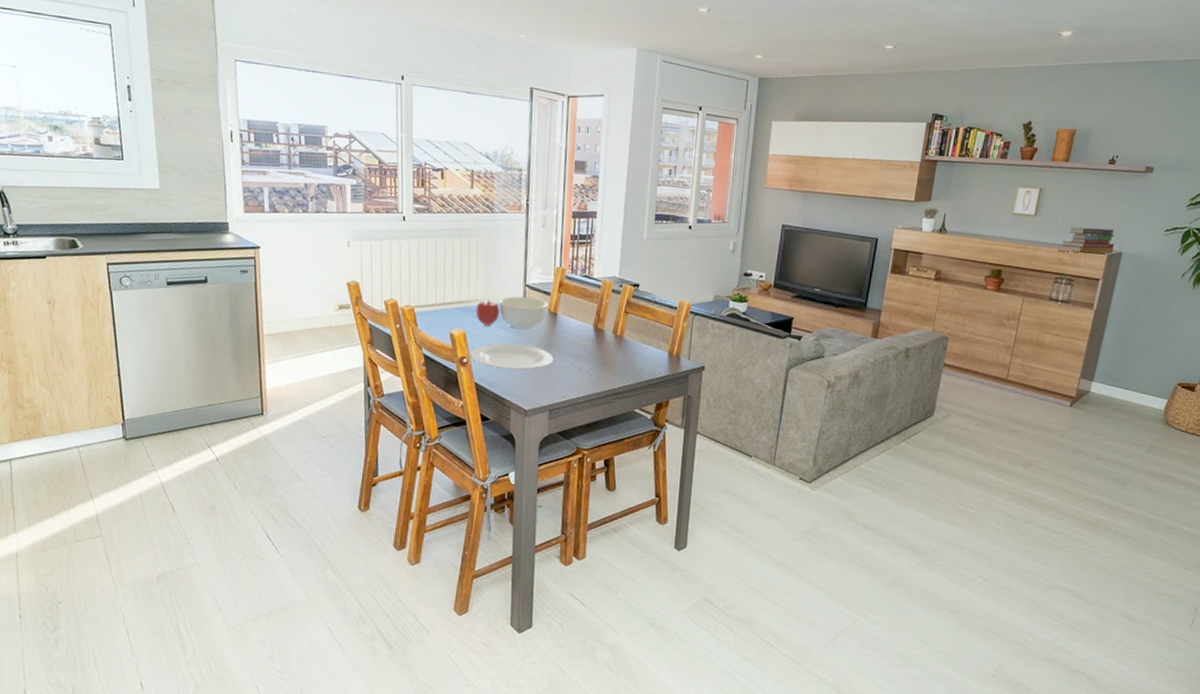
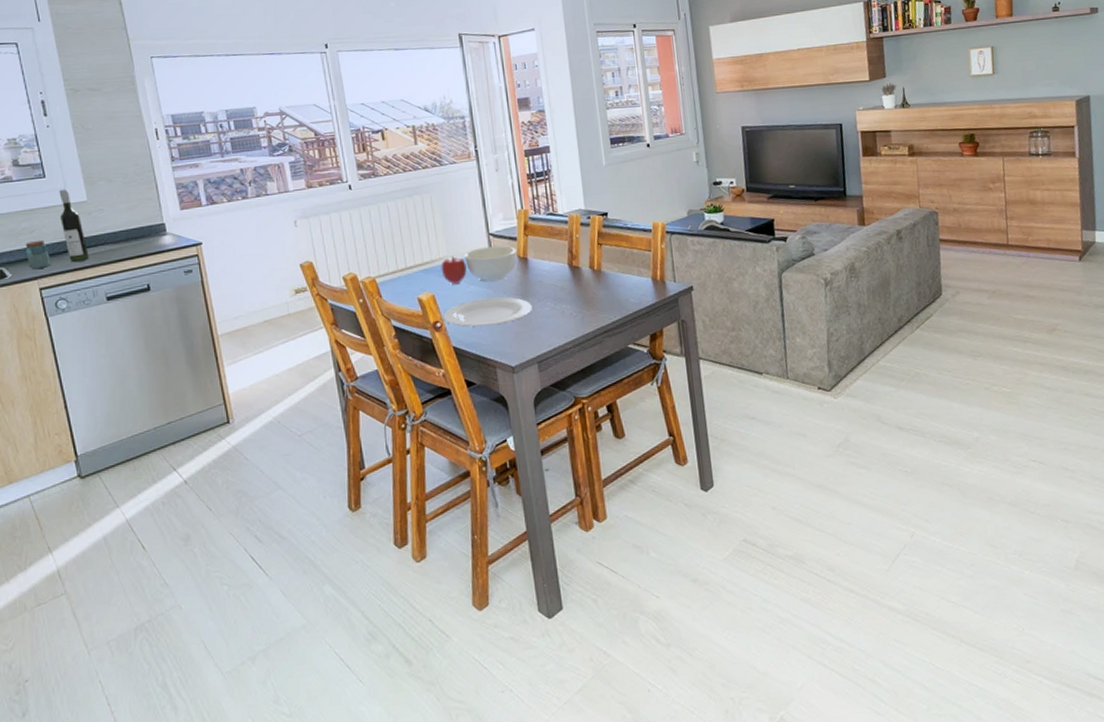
peanut butter: none [97,218,120,246] -> present [25,239,51,270]
bottle: none [132,173,156,245] -> present [59,188,90,263]
books: present [1058,227,1115,254] -> none [1024,75,1081,105]

